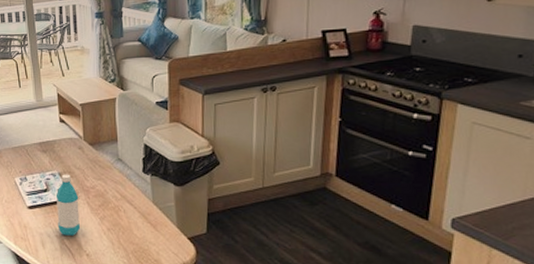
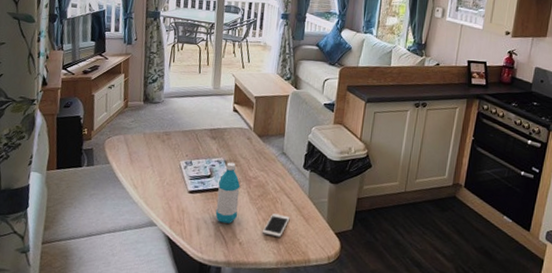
cell phone: none [108,222,136,246] -> present [262,213,290,237]

